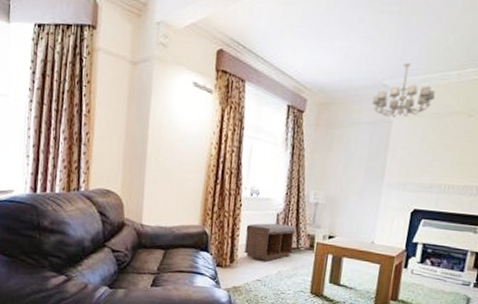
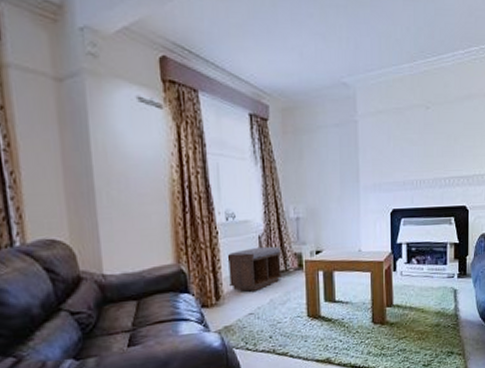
chandelier: present [372,63,435,118] -> none [335,59,392,117]

